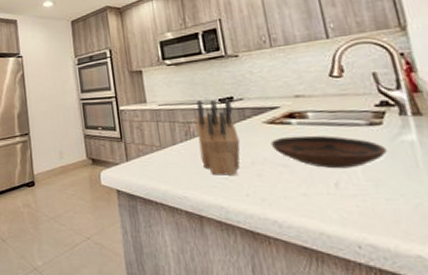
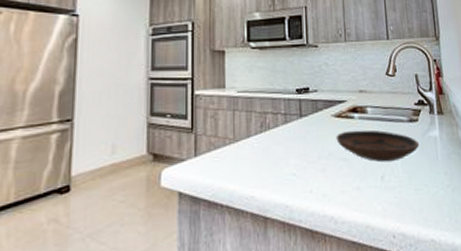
knife block: present [196,99,241,176] -> none [272,89,310,172]

